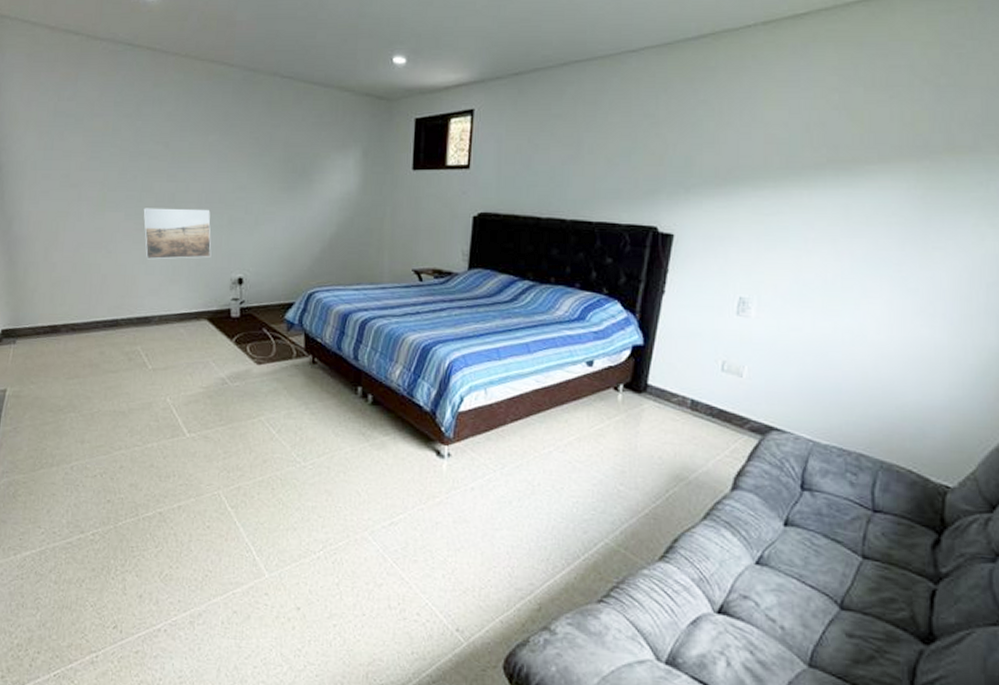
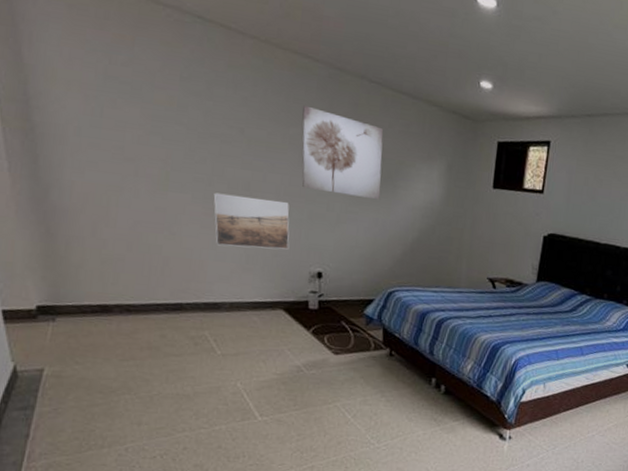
wall art: none [220,111,297,197] -> present [302,105,384,200]

